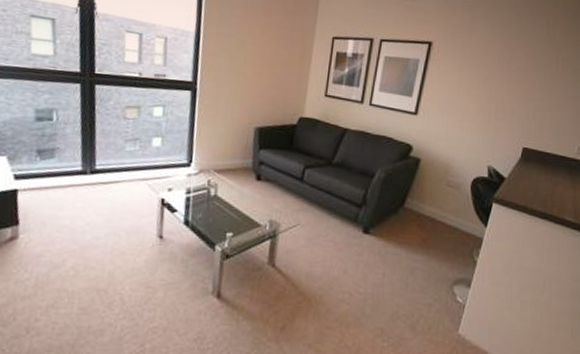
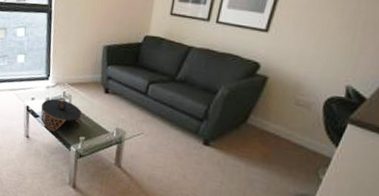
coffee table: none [178,188,230,229] -> present [40,98,82,132]

